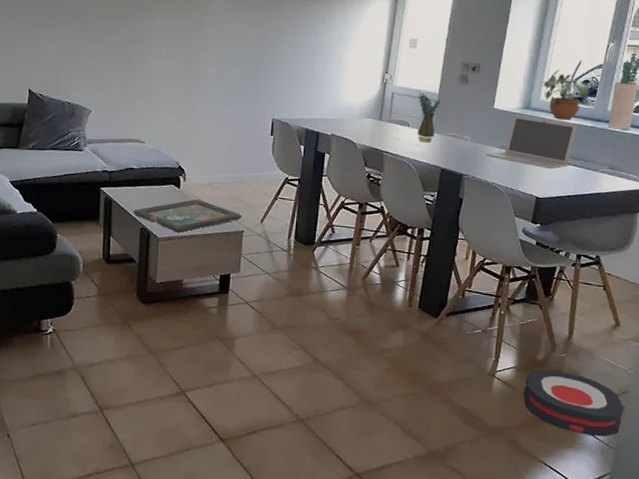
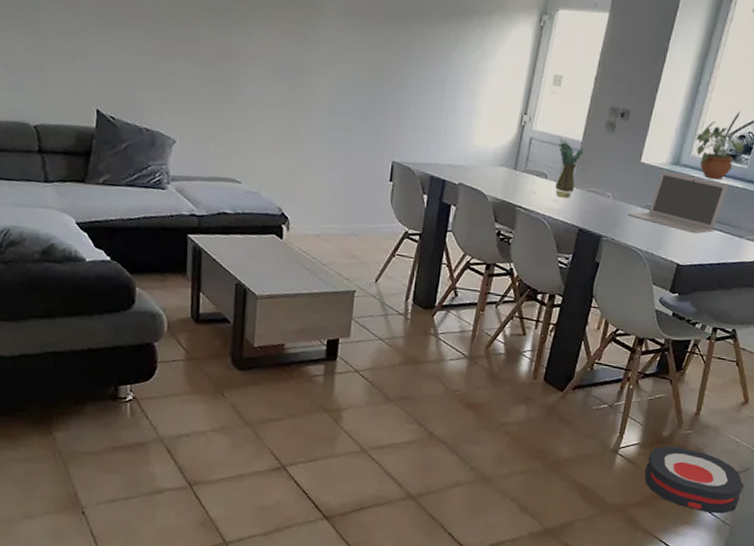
decorative tray: present [133,199,242,233] -> none [227,252,354,291]

